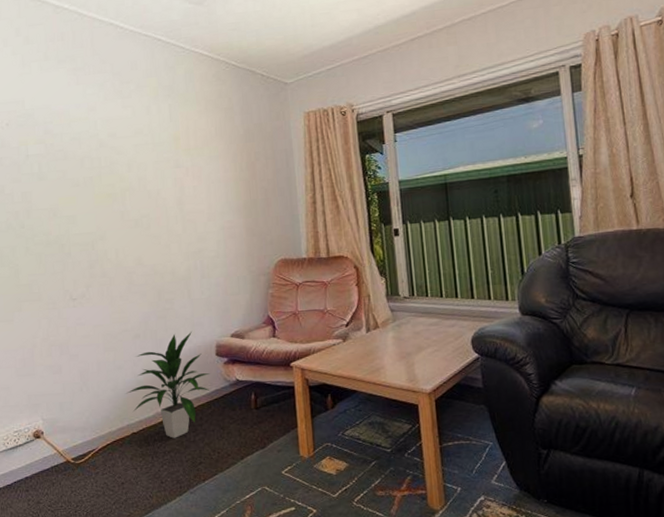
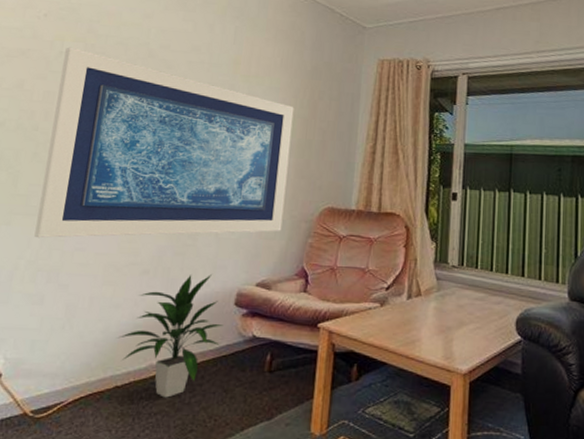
wall art: none [30,149,244,319] -> present [34,47,294,238]

